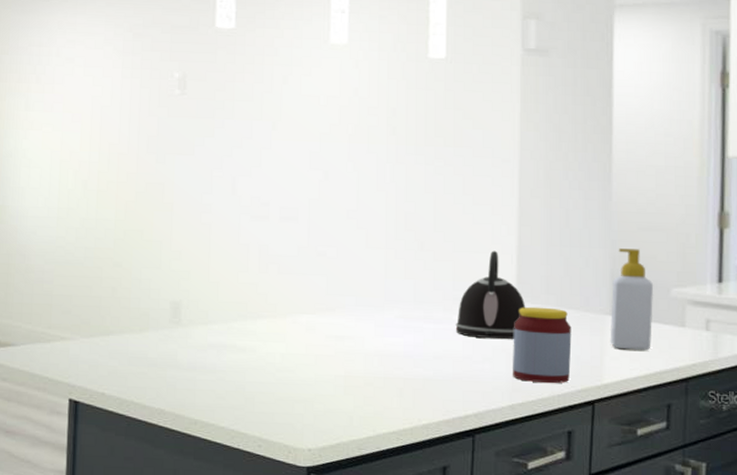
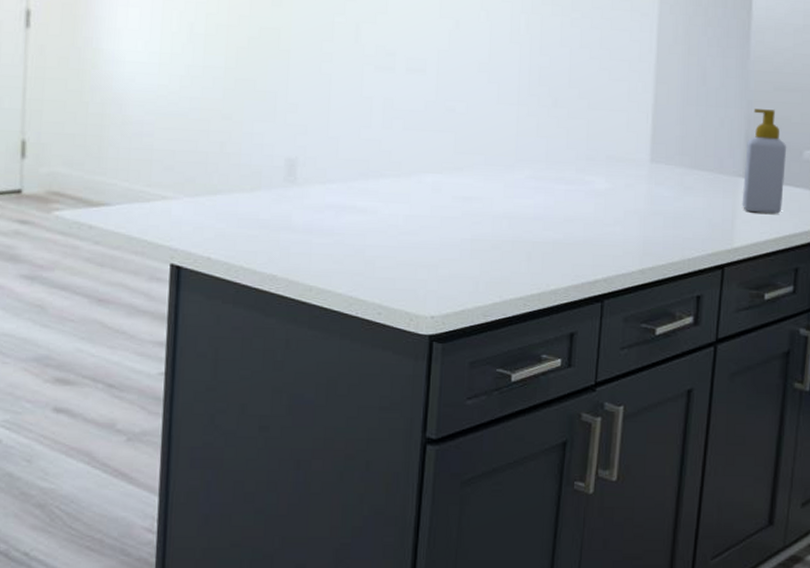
kettle: present [455,250,526,340] -> none [587,109,660,202]
jar: present [513,306,572,384] -> none [644,168,704,248]

